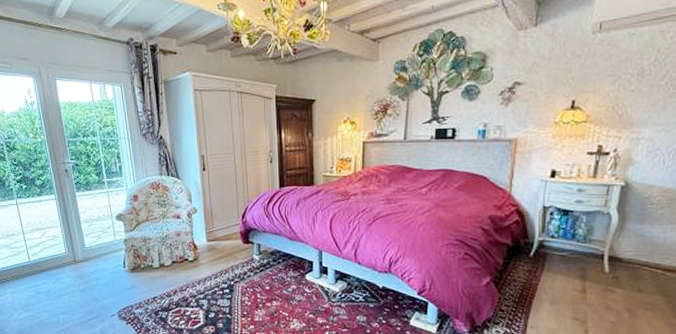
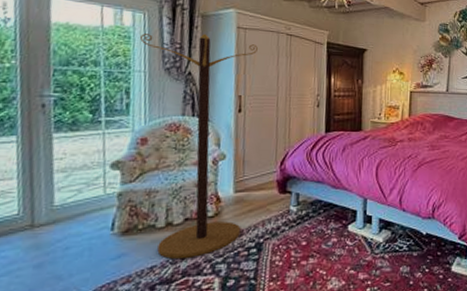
coat rack: none [121,99,215,293] -> present [140,33,258,259]

